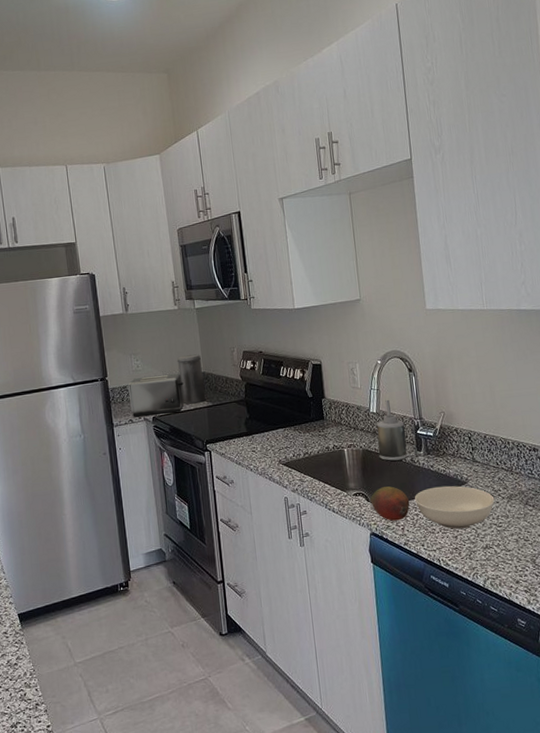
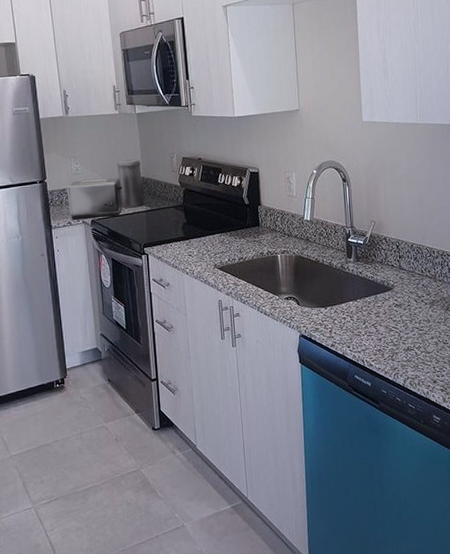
fruit: present [370,486,410,521] -> none [301,291,338,324]
soap dispenser: present [376,399,408,462] -> none [309,208,338,268]
bowl: present [414,485,495,529] -> none [342,291,418,332]

